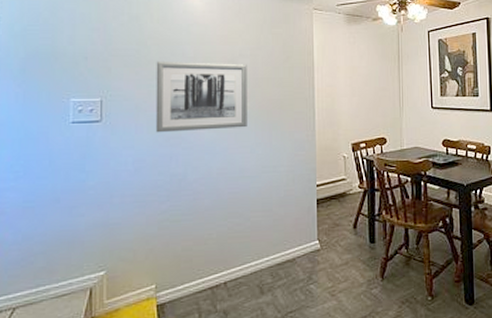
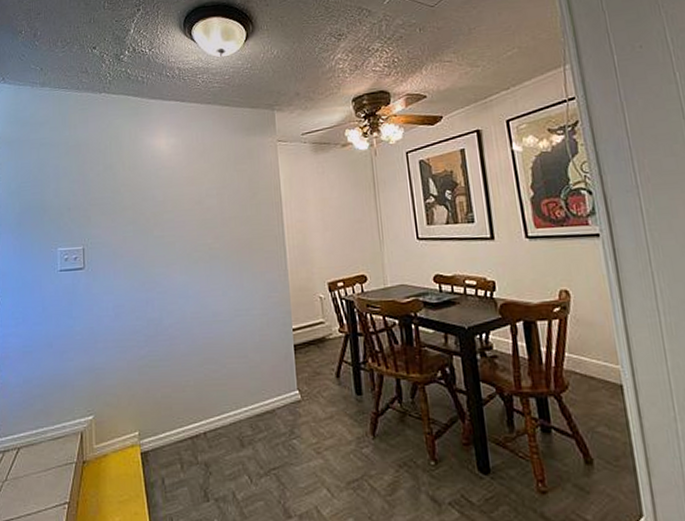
wall art: present [155,61,247,133] -> none [129,204,218,278]

